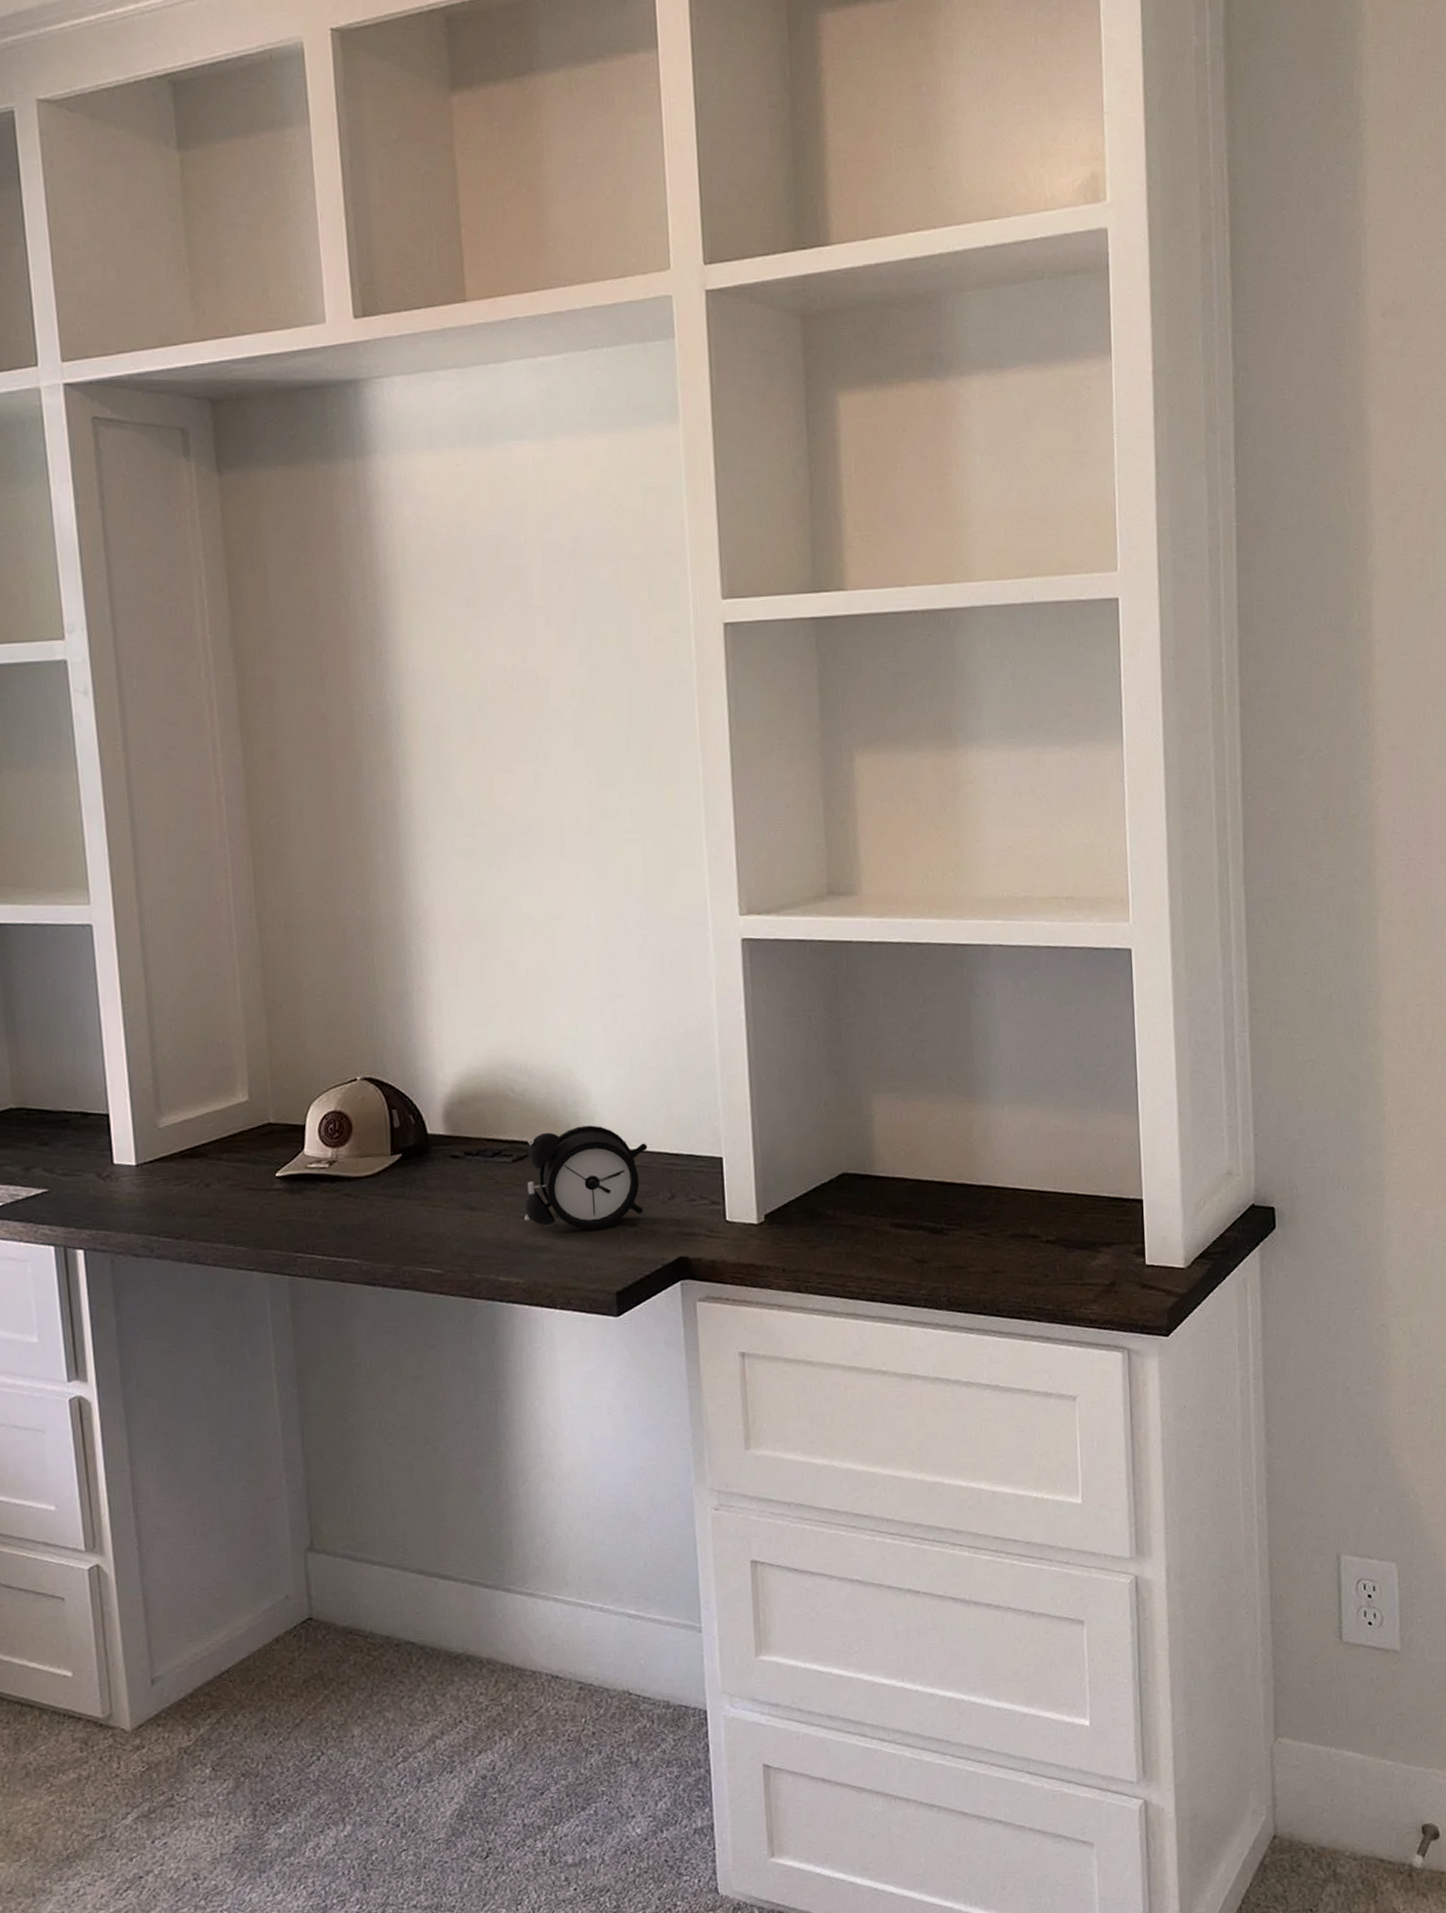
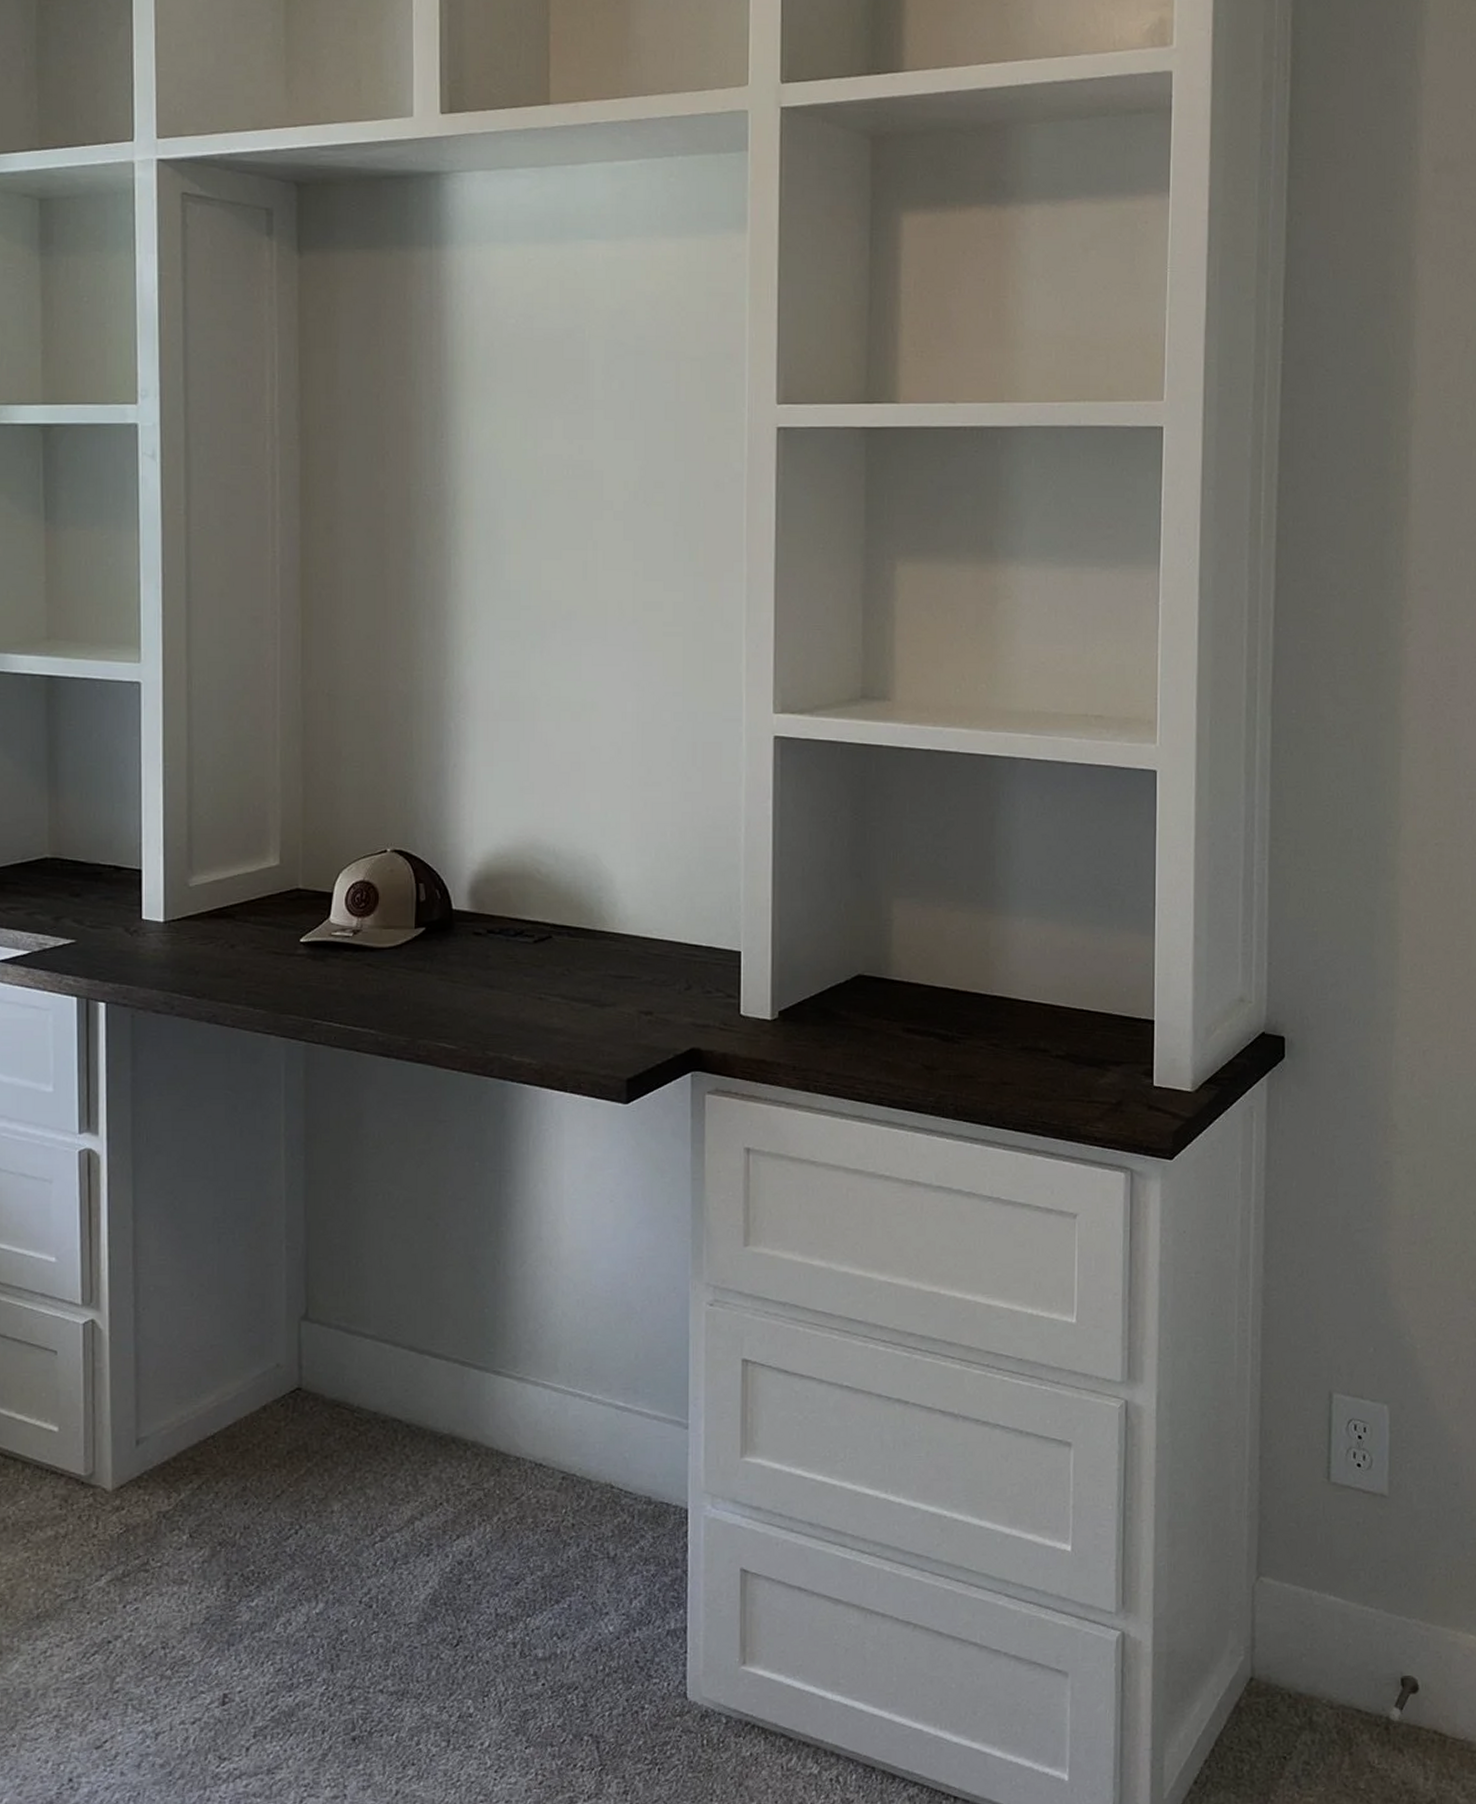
alarm clock: present [524,1125,647,1230] -> none [541,911,668,1015]

